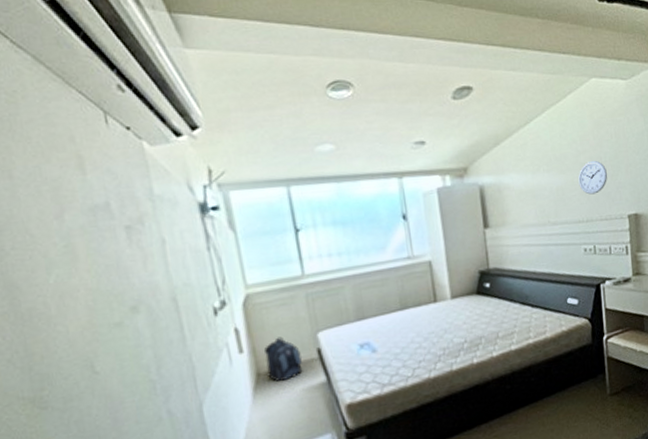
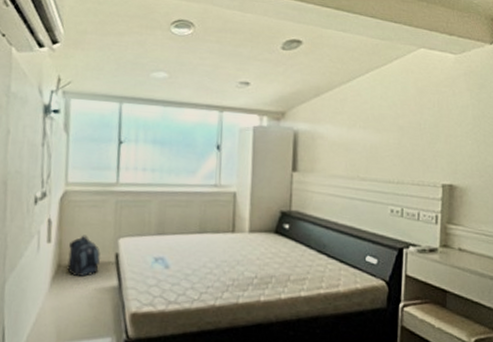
wall clock: present [578,160,608,195] -> none [394,125,426,158]

